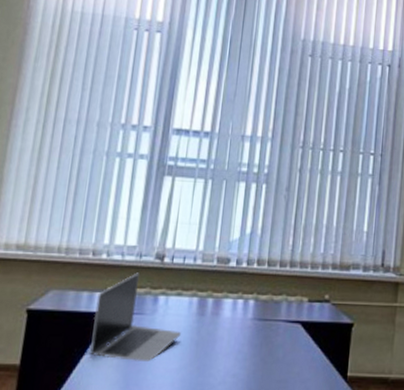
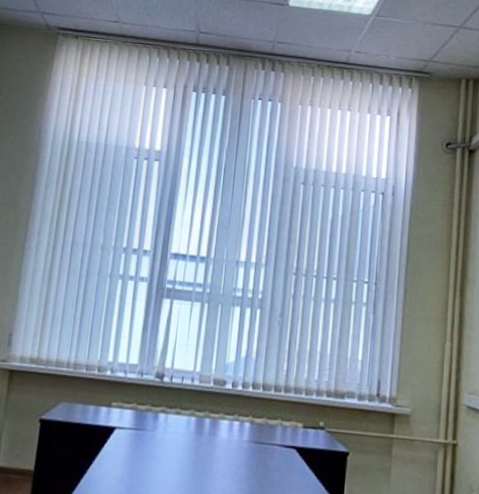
laptop: present [90,272,181,361] -> none [96,390,180,476]

